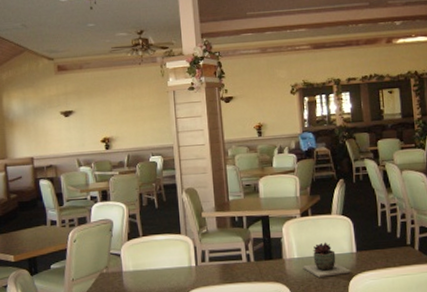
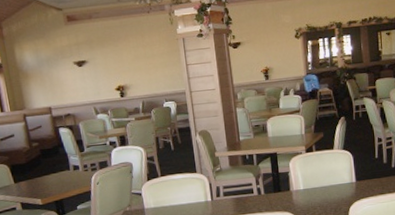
succulent plant: present [303,242,351,278] -> none [308,174,351,206]

